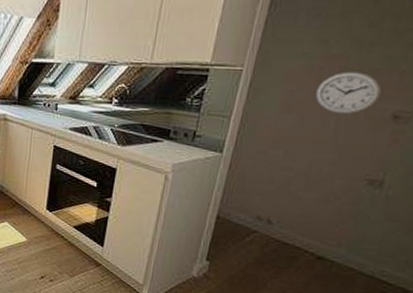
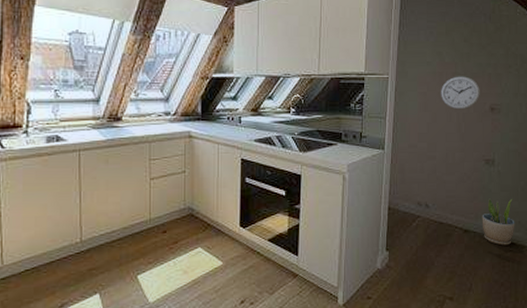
potted plant: none [345,226,403,285] -> present [482,198,515,246]

